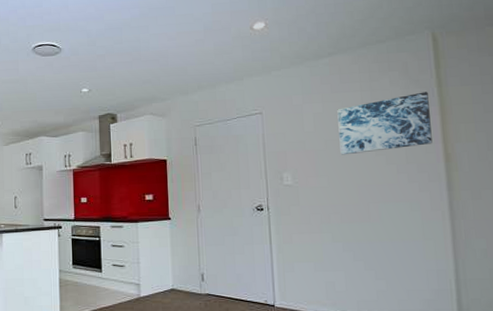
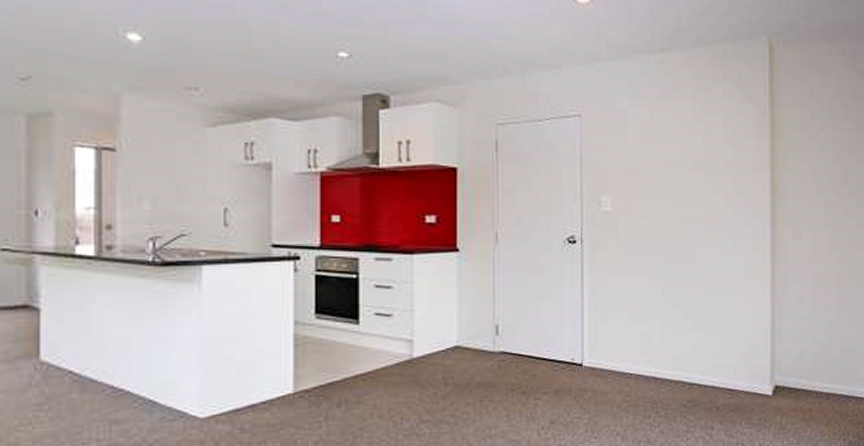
wall art: present [337,92,433,155] -> none [666,109,760,178]

